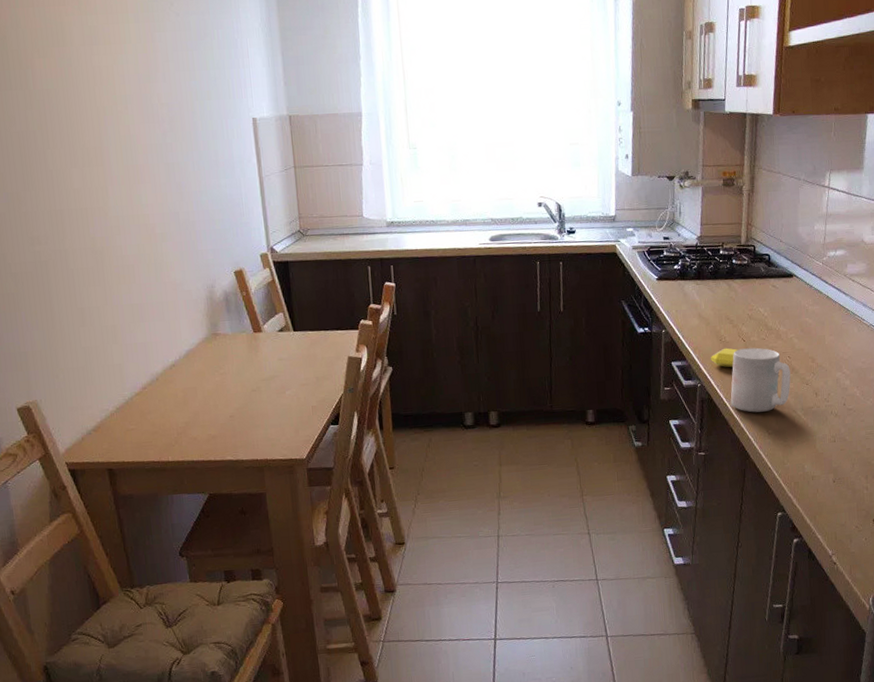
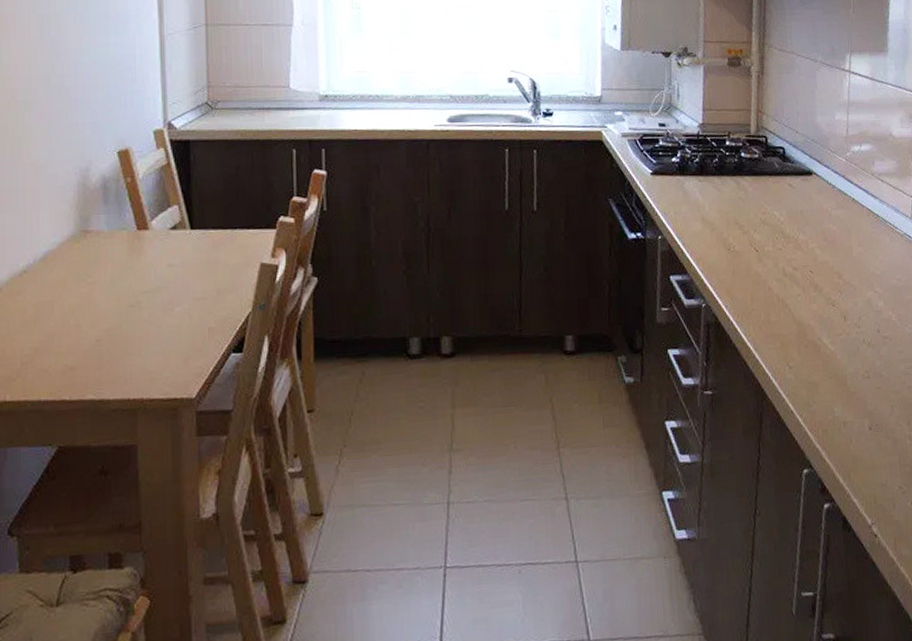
soap bar: present [711,347,738,368] -> none [717,259,750,284]
mug: present [730,347,791,413] -> none [742,259,814,341]

